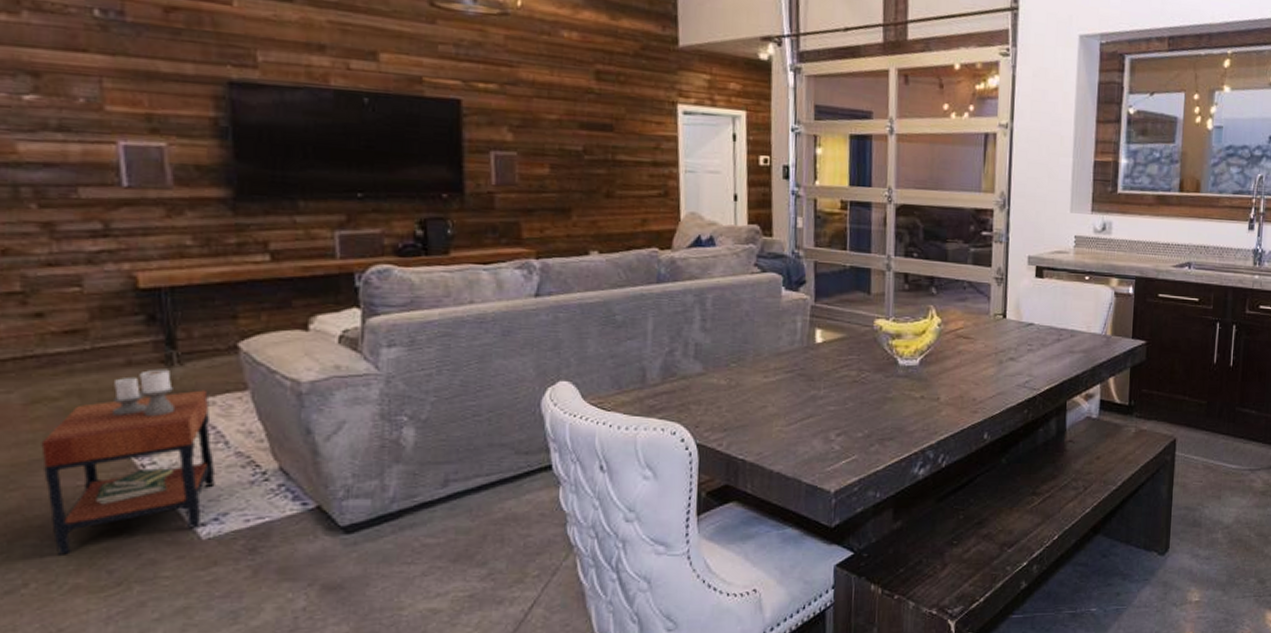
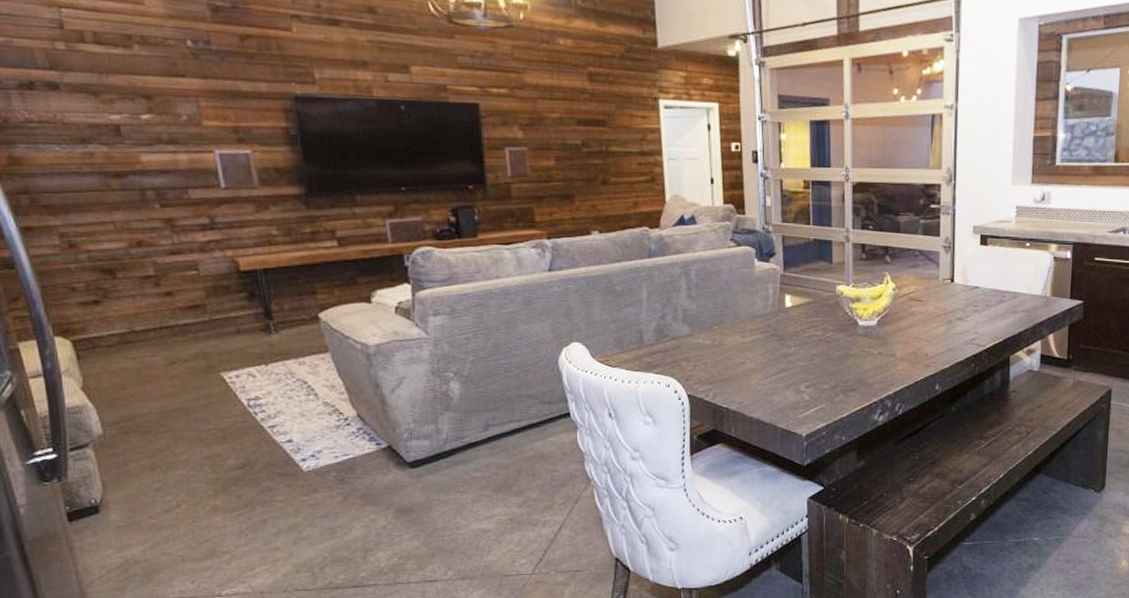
side table: present [41,369,216,555] -> none [180,336,310,483]

